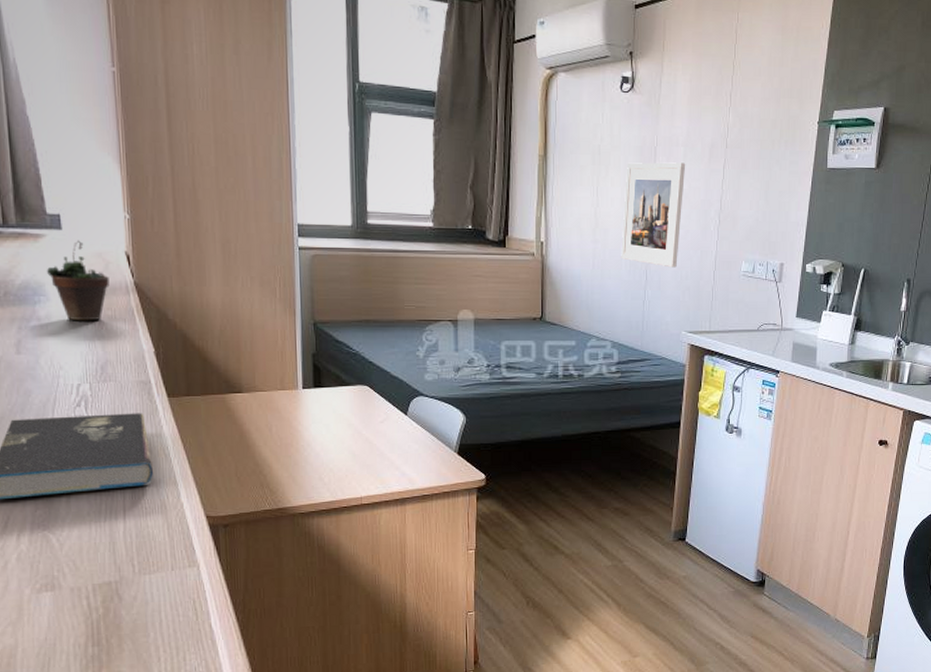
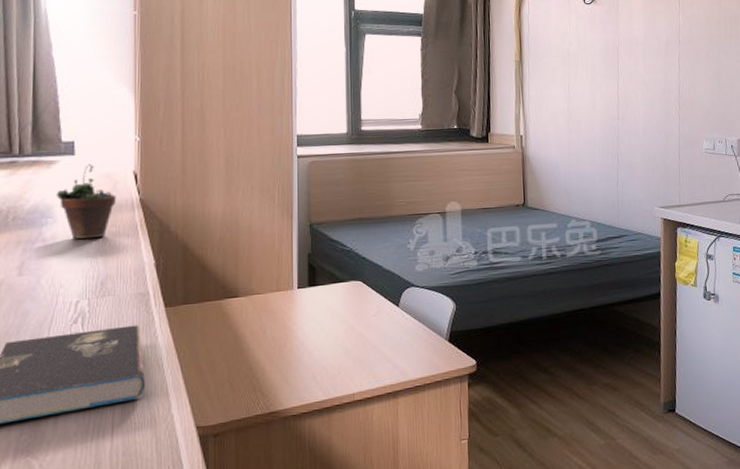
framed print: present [621,162,686,268] -> none [593,59,646,150]

